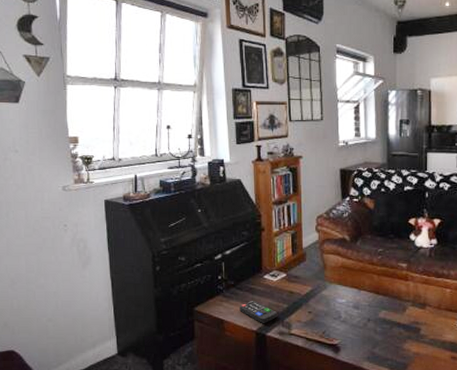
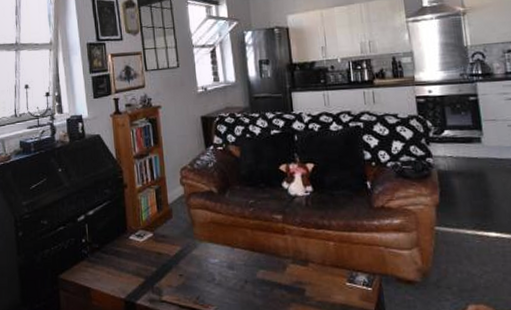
remote control: present [239,300,278,324] -> none [106,264,147,291]

